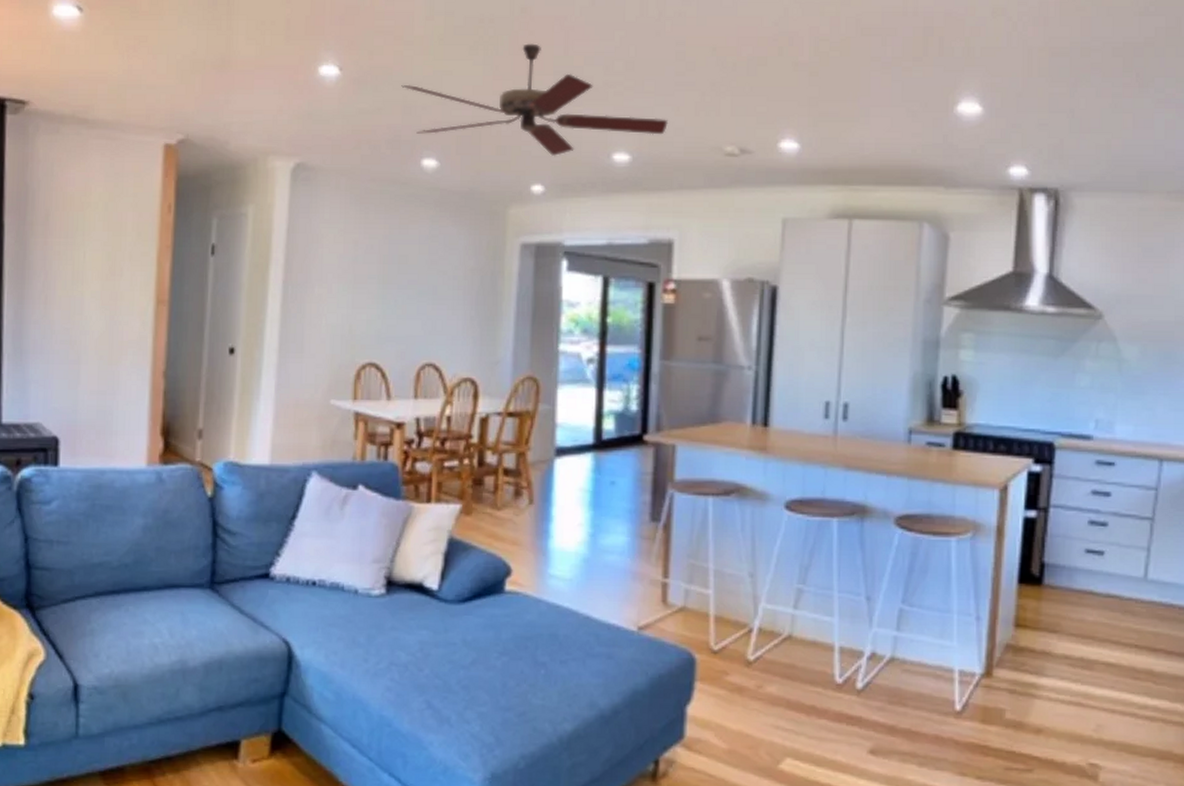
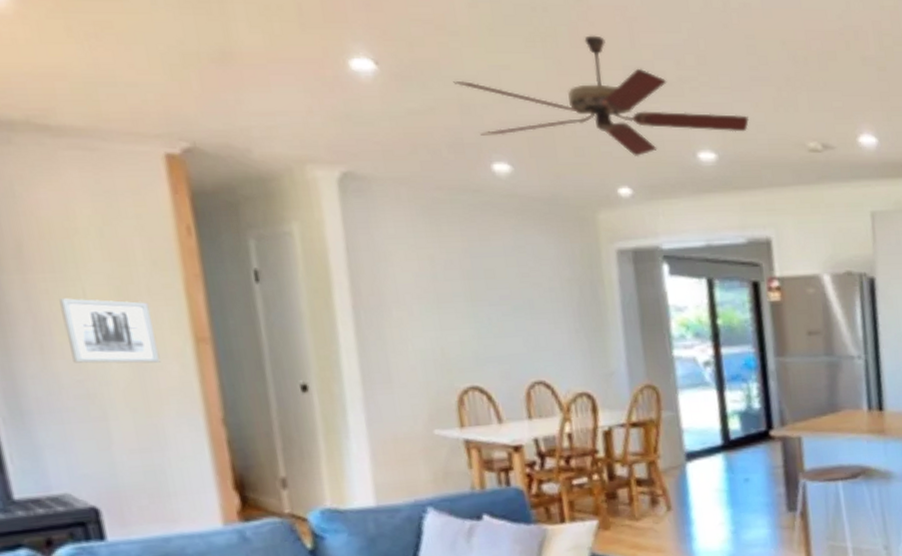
wall art: none [65,259,129,318] -> present [59,298,161,364]

